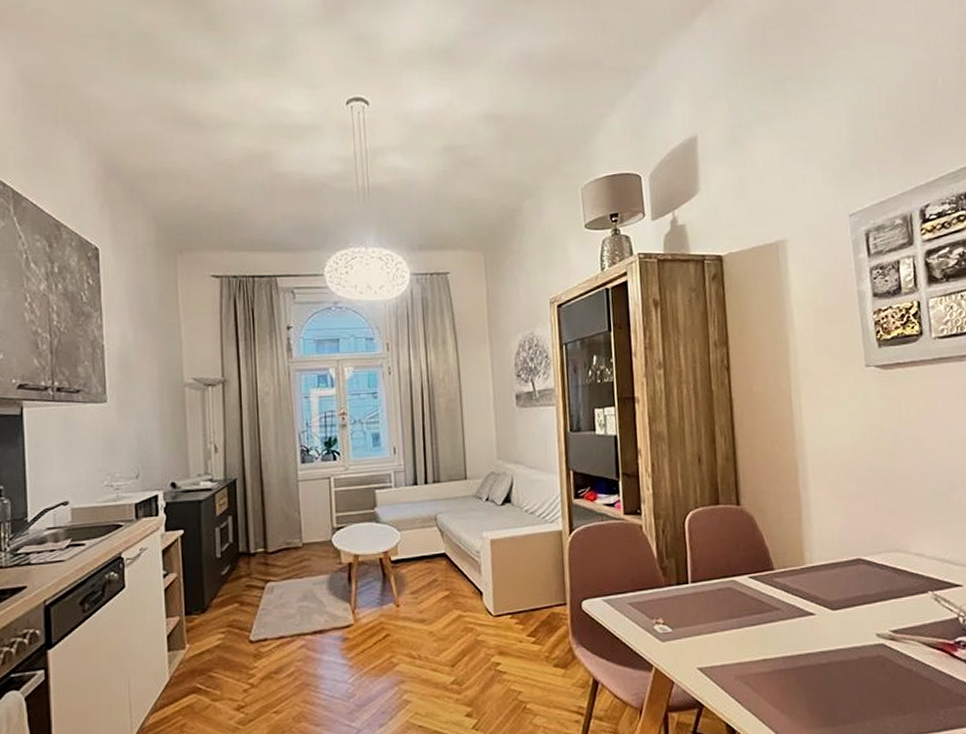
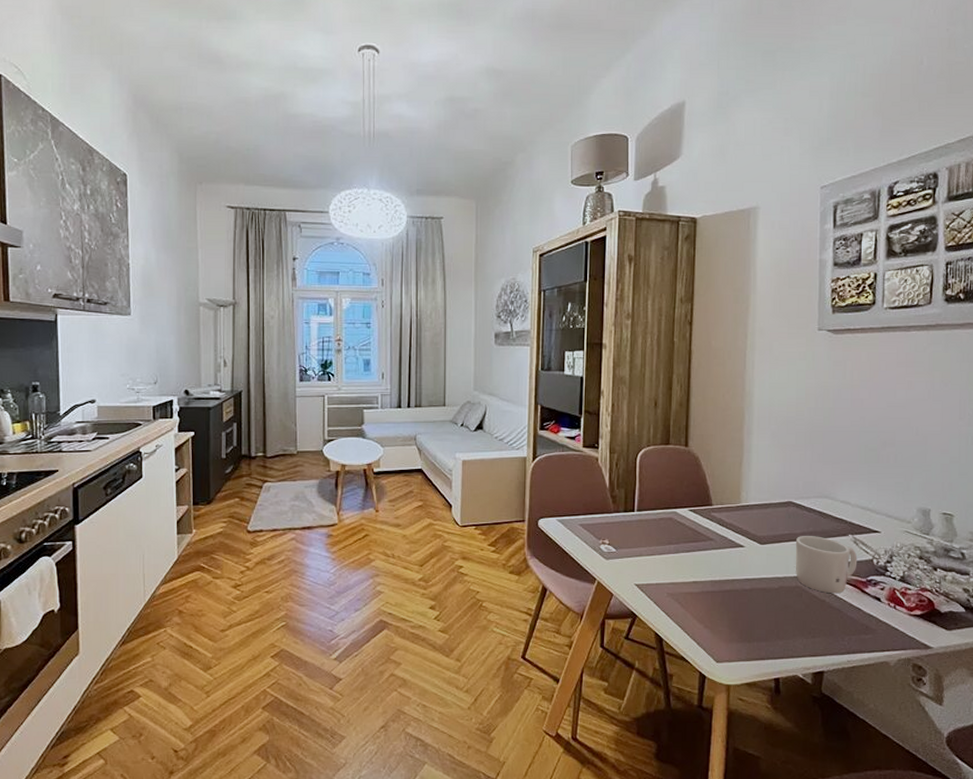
mug: none [870,595,942,661] -> present [795,536,858,594]

